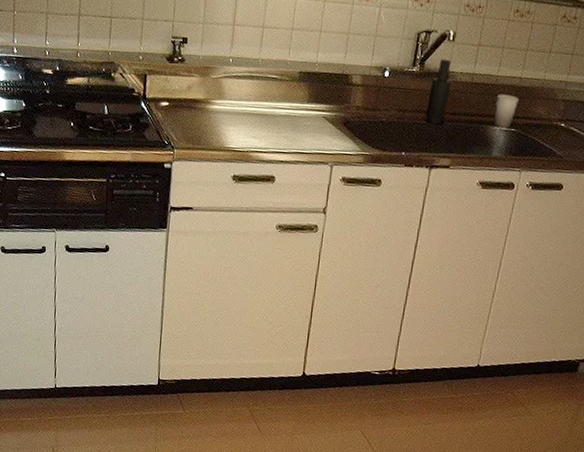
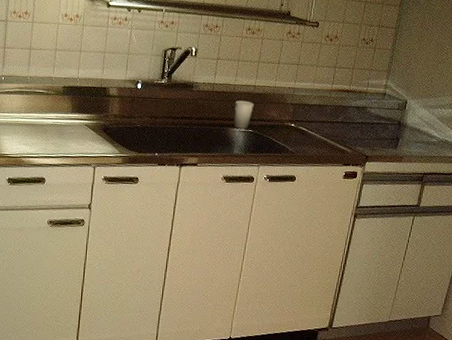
soap dispenser: present [425,59,452,124] -> none [174,72,196,128]

